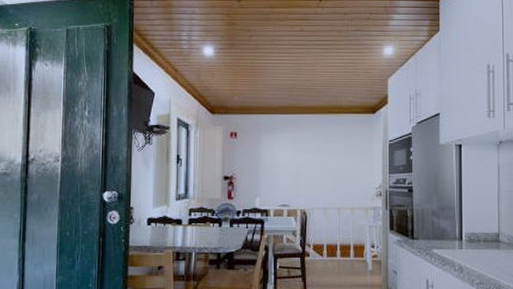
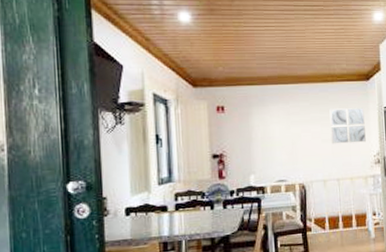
wall art: none [334,140,368,174] -> present [329,108,366,144]

